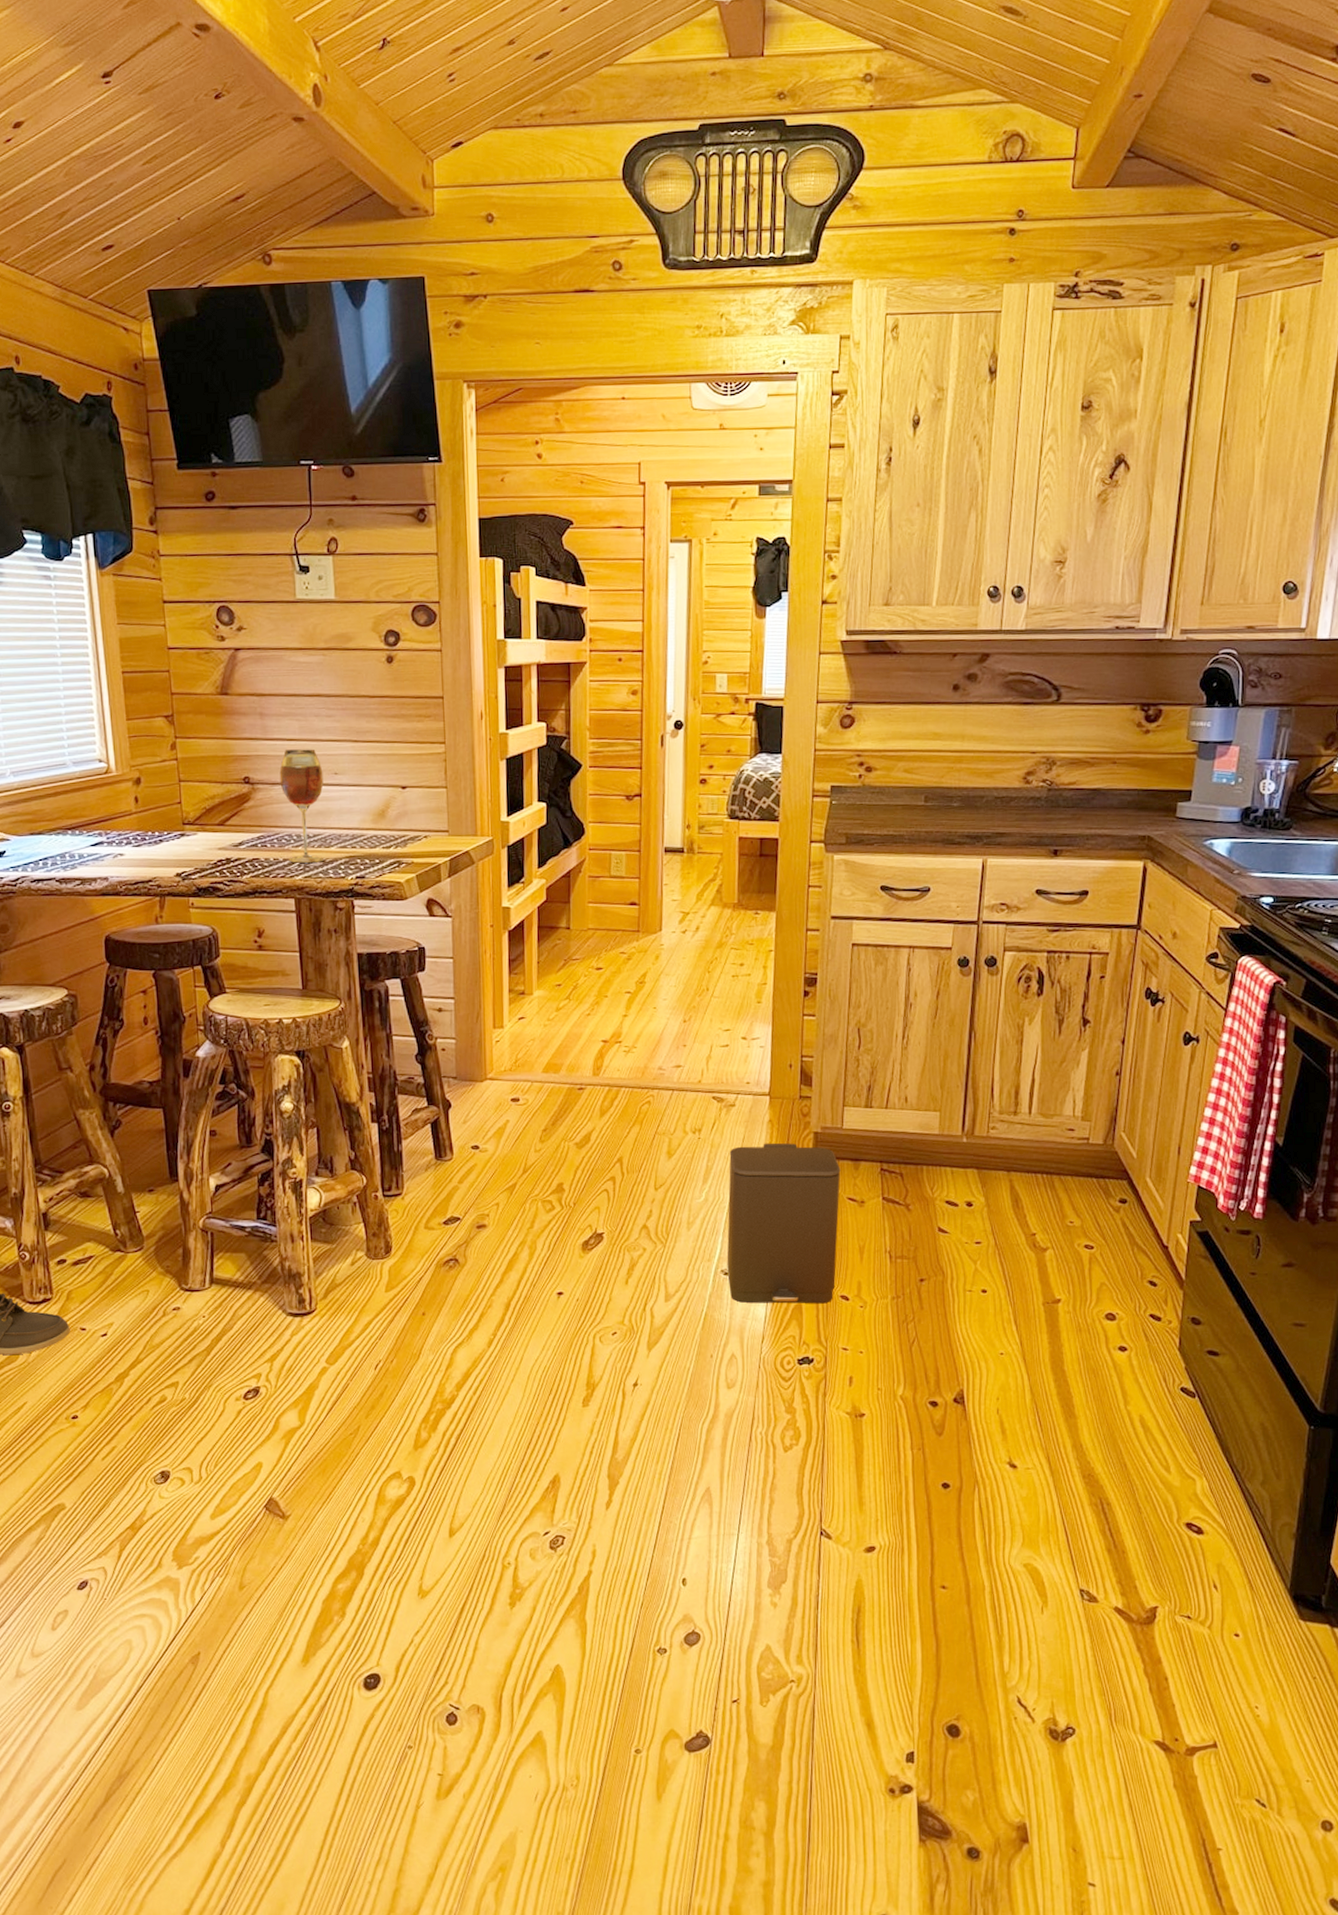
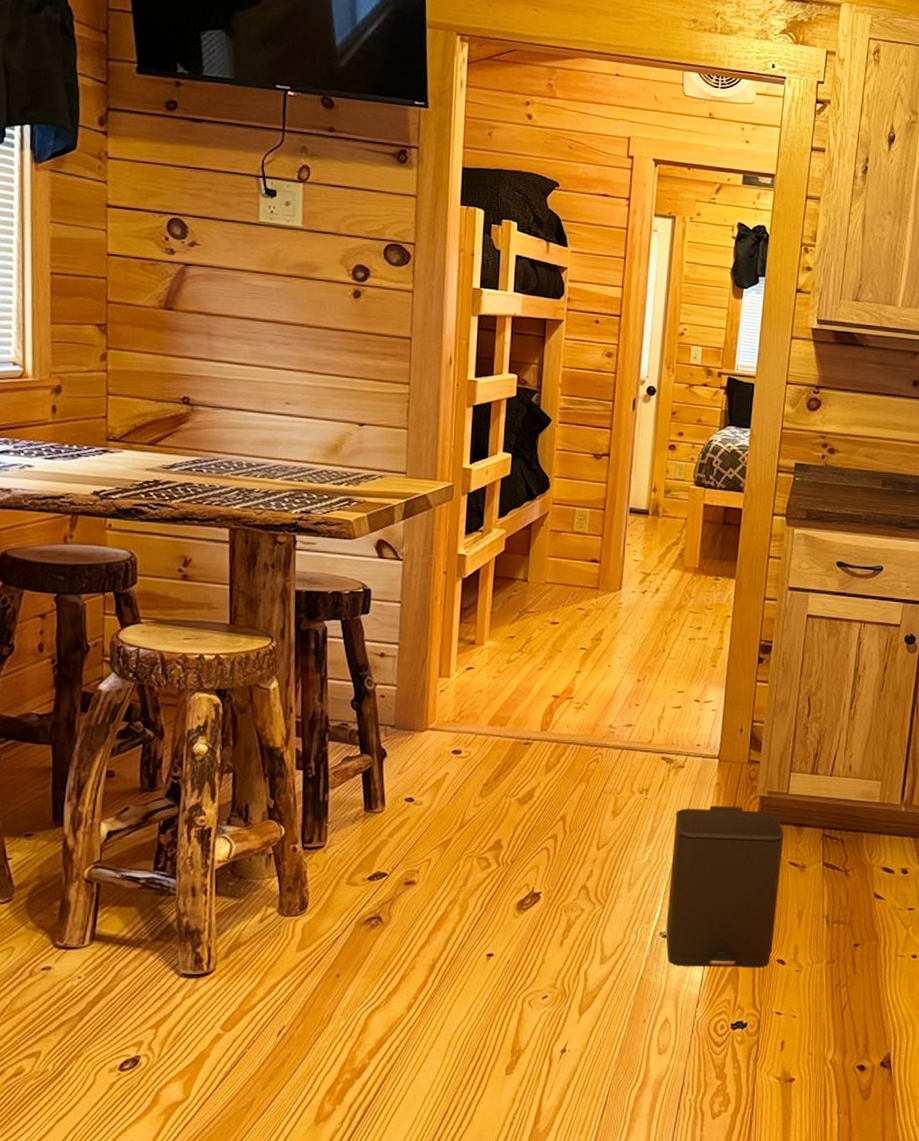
wineglass: present [279,749,325,863] -> none [223,373,273,493]

